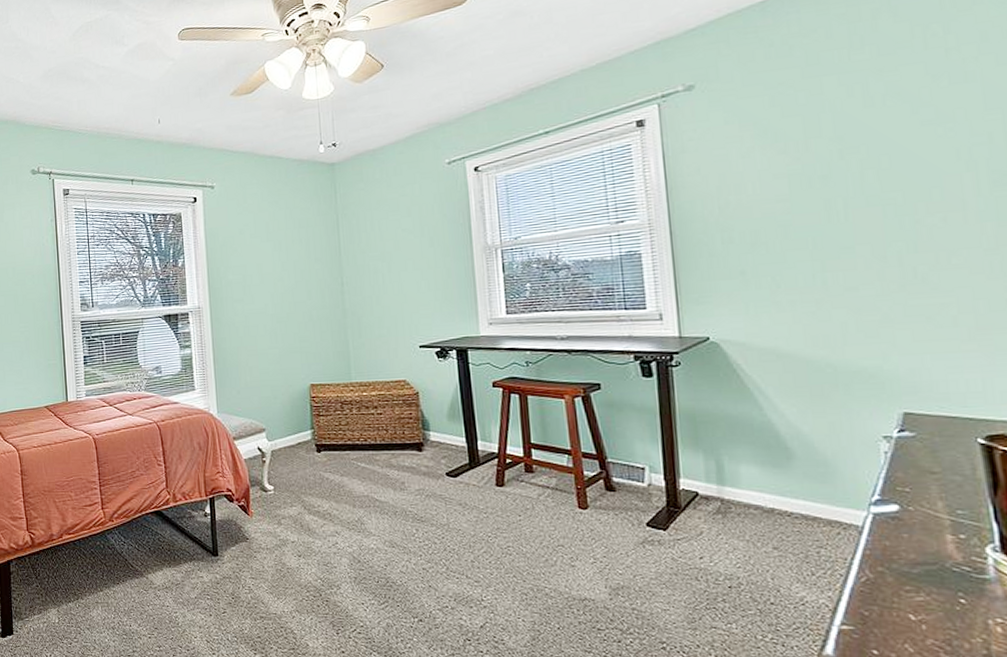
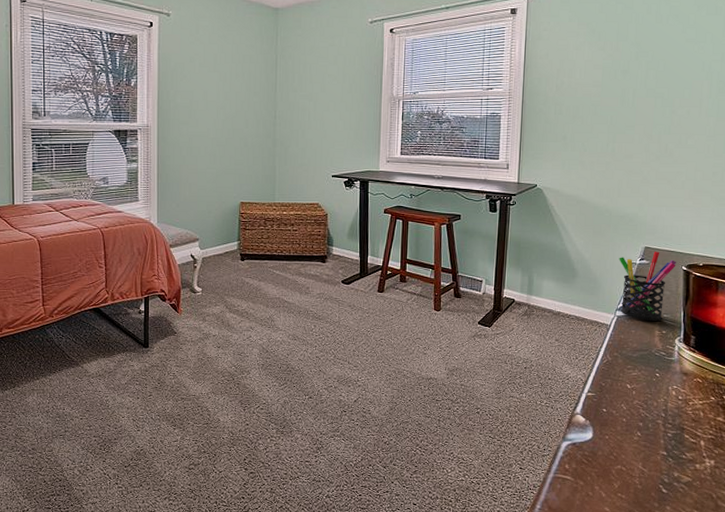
pen holder: none [861,417,967,520] -> present [619,251,677,321]

